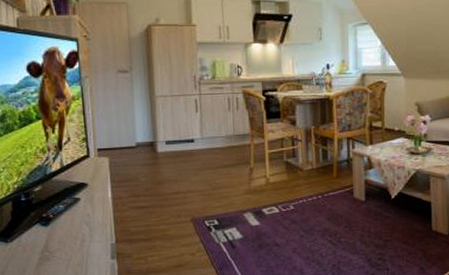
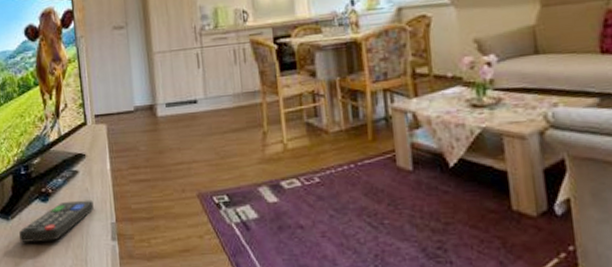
remote control: none [18,224,95,263] -> present [19,200,94,242]

